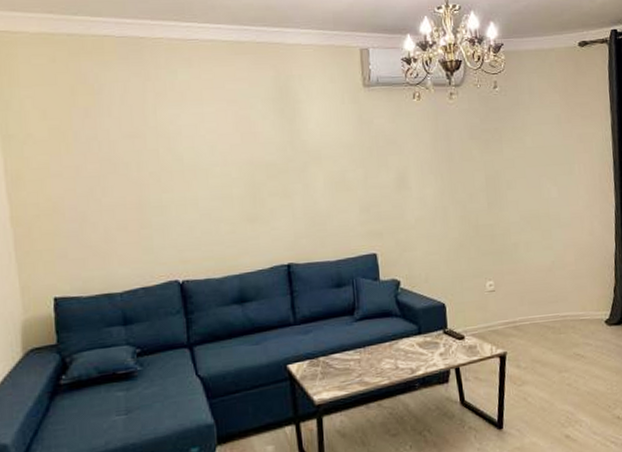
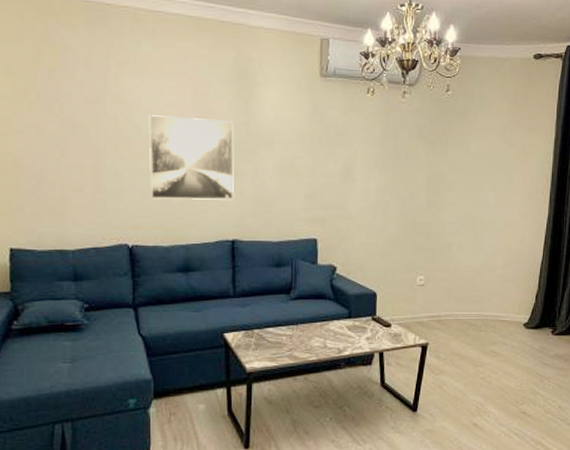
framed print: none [190,141,286,229] -> present [148,115,234,200]

